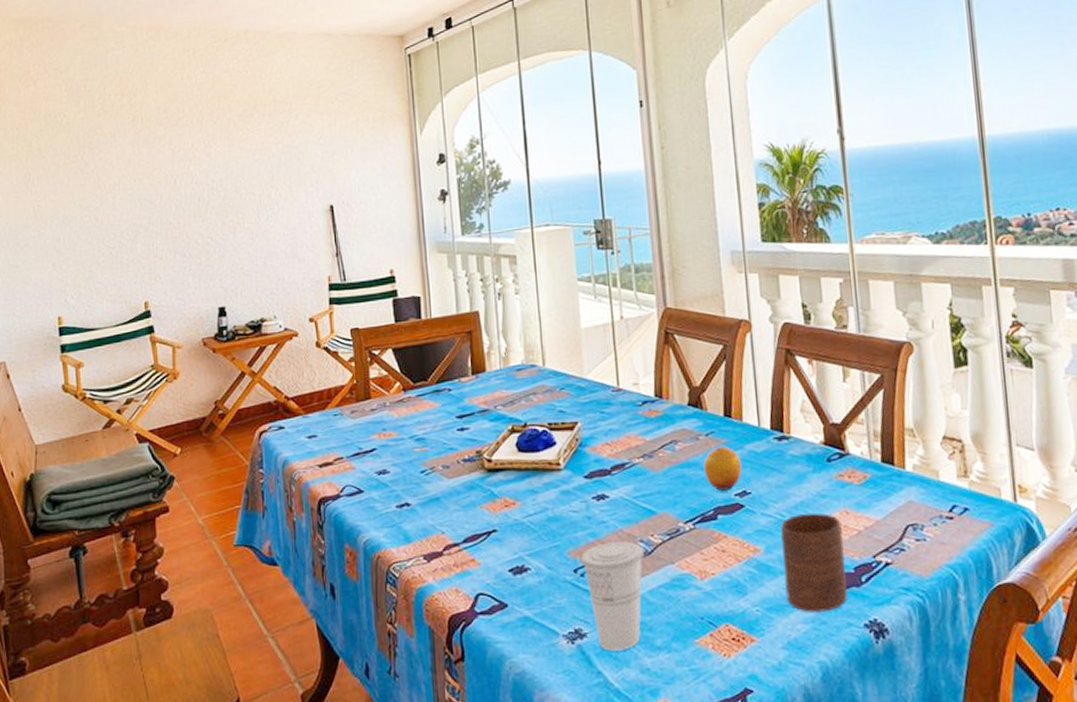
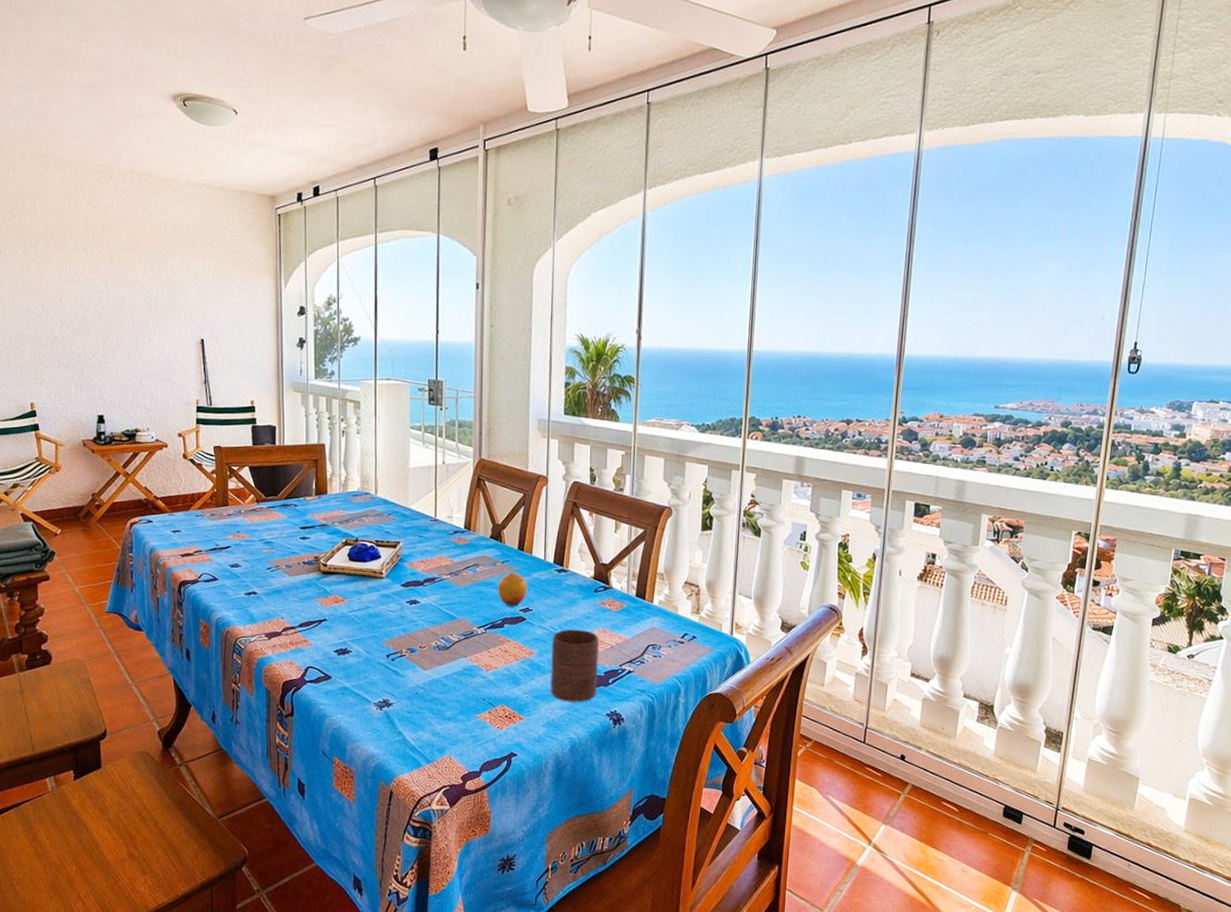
cup: present [581,541,645,651] -> none [393,637,444,718]

